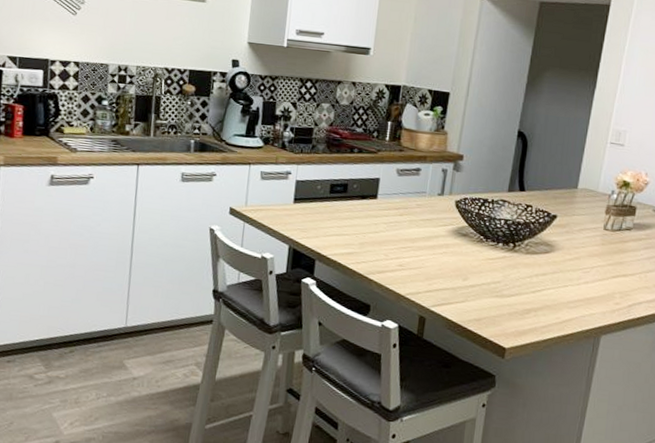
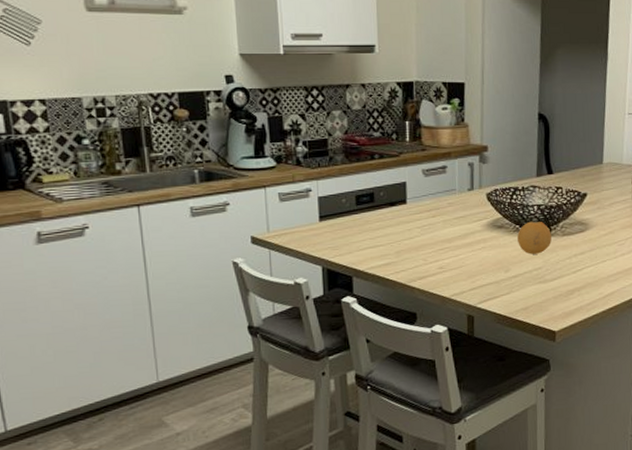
fruit: none [480,234,515,268] -> present [517,221,552,255]

